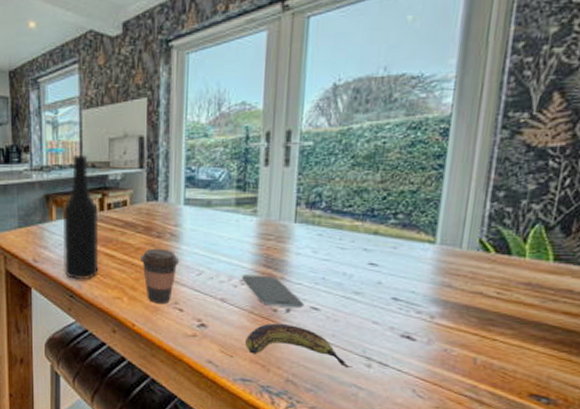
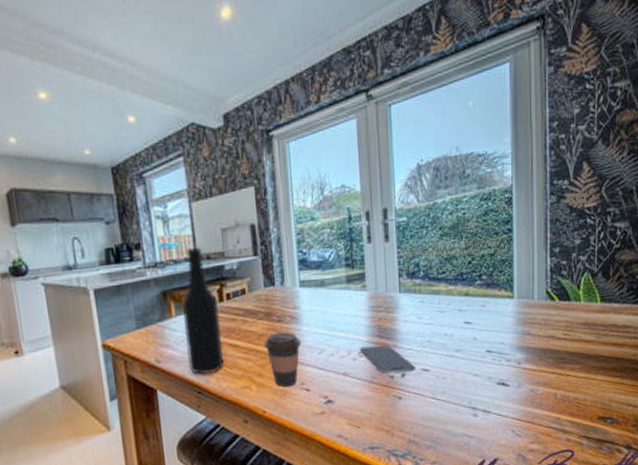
banana: present [245,323,353,369] -> none [370,388,462,422]

